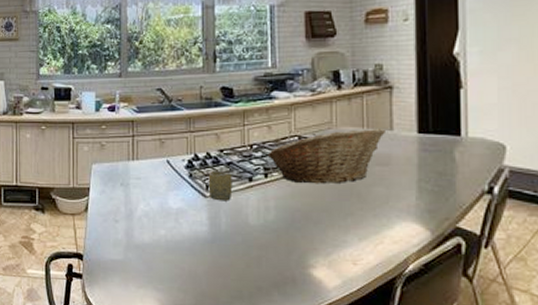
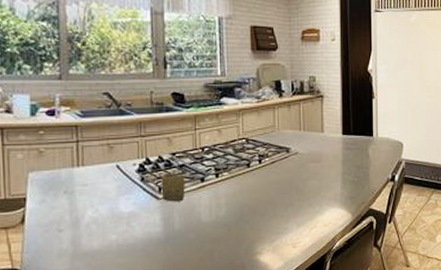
fruit basket: present [267,127,385,184] -> none [218,130,318,181]

